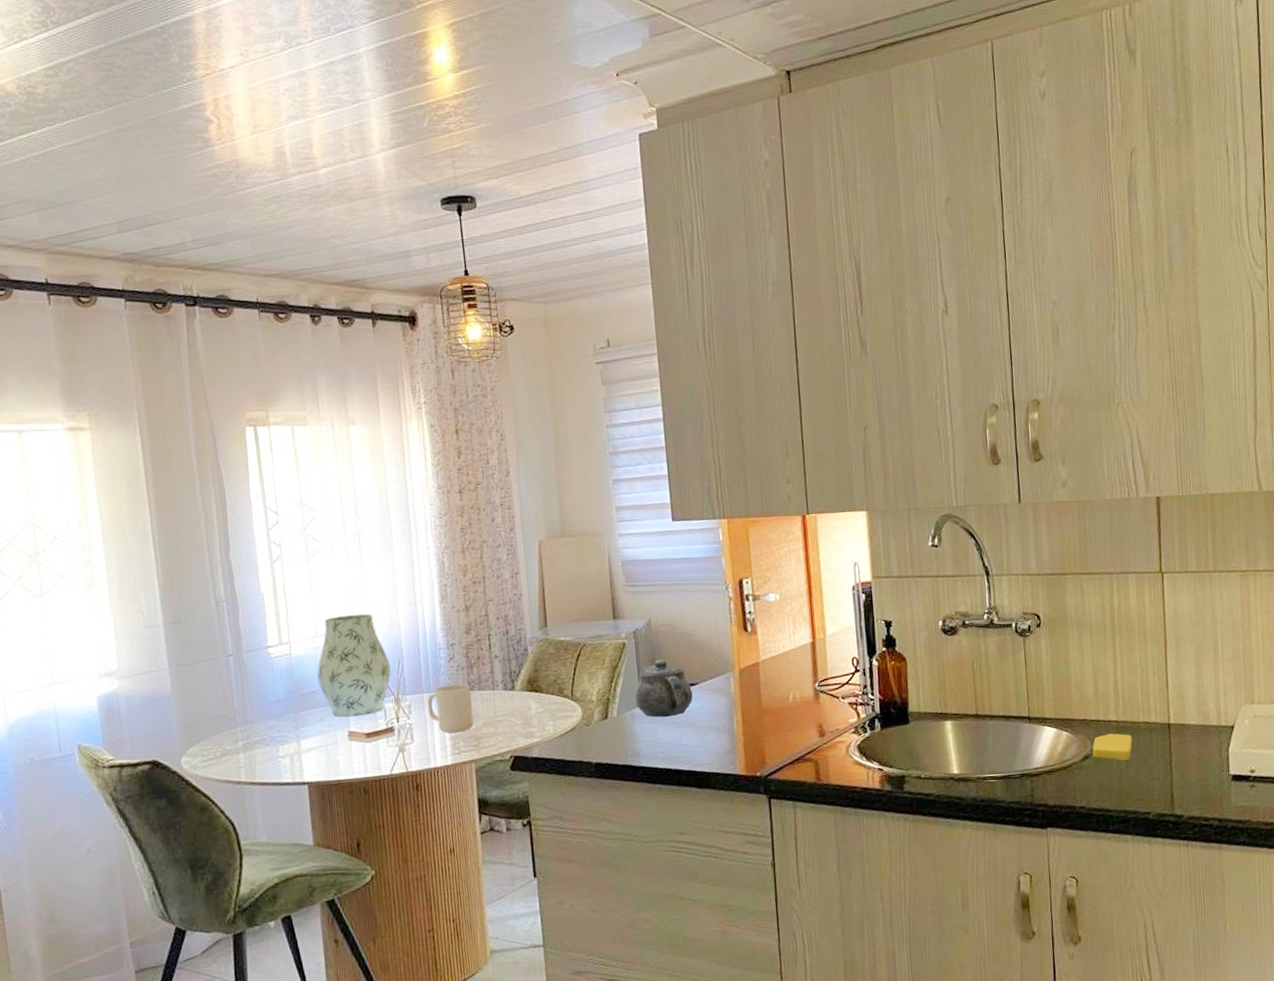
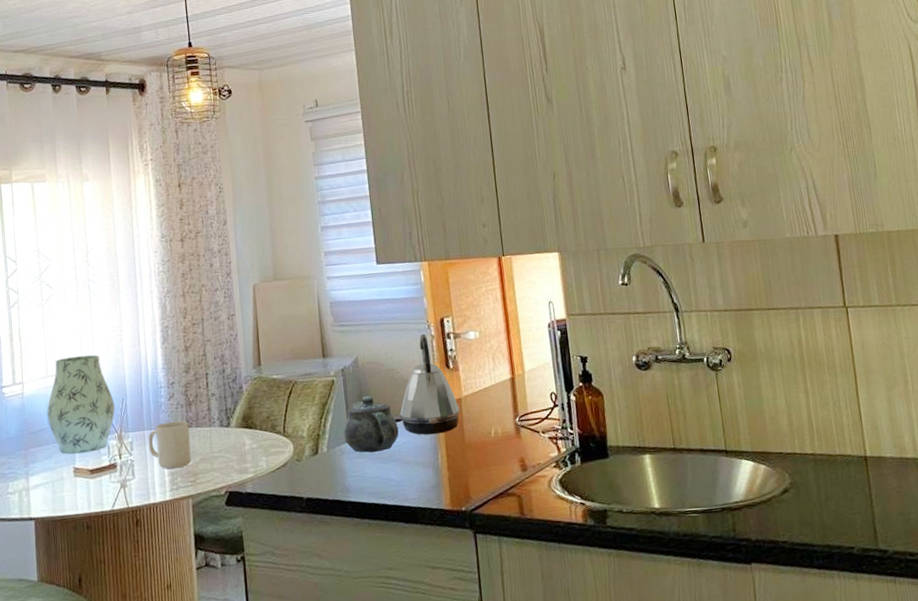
kettle: none [694,595,757,700] -> present [400,334,460,435]
sponge: present [1092,733,1133,761] -> none [791,466,831,495]

